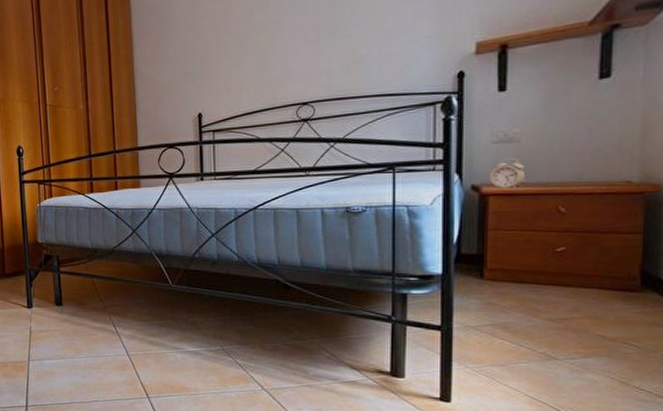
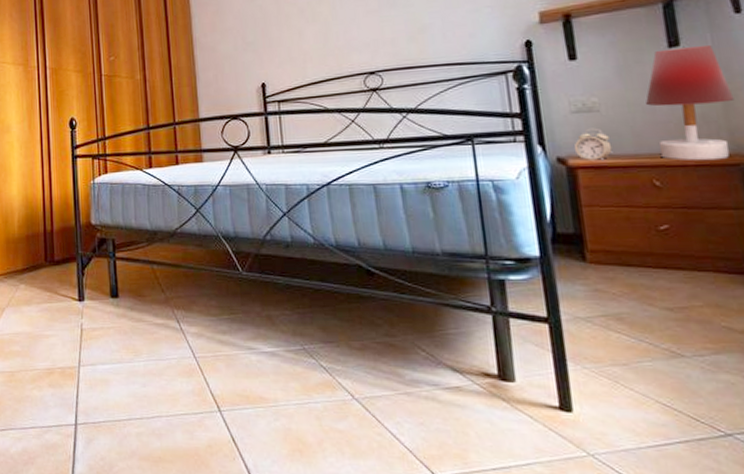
table lamp: none [566,77,654,190] -> present [646,46,735,161]

